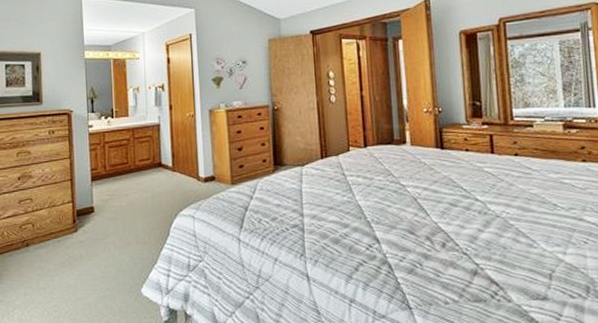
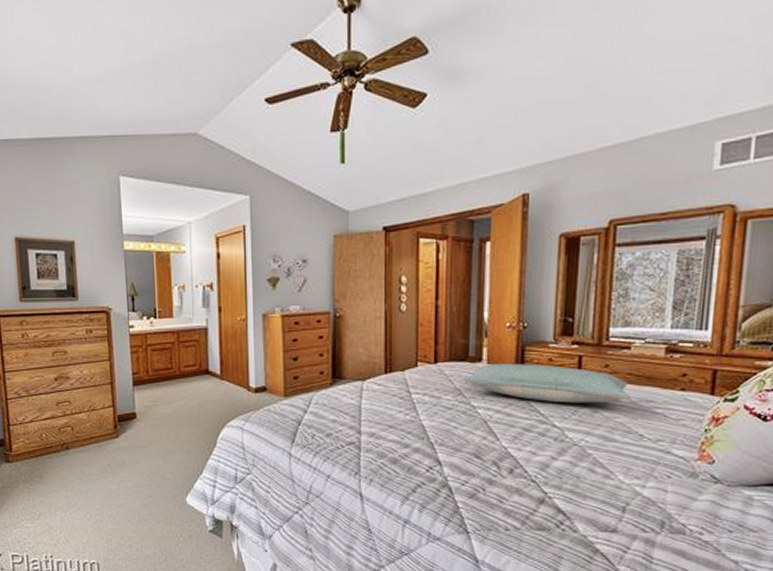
pillow: none [390,144,542,179] -> present [462,364,632,403]

